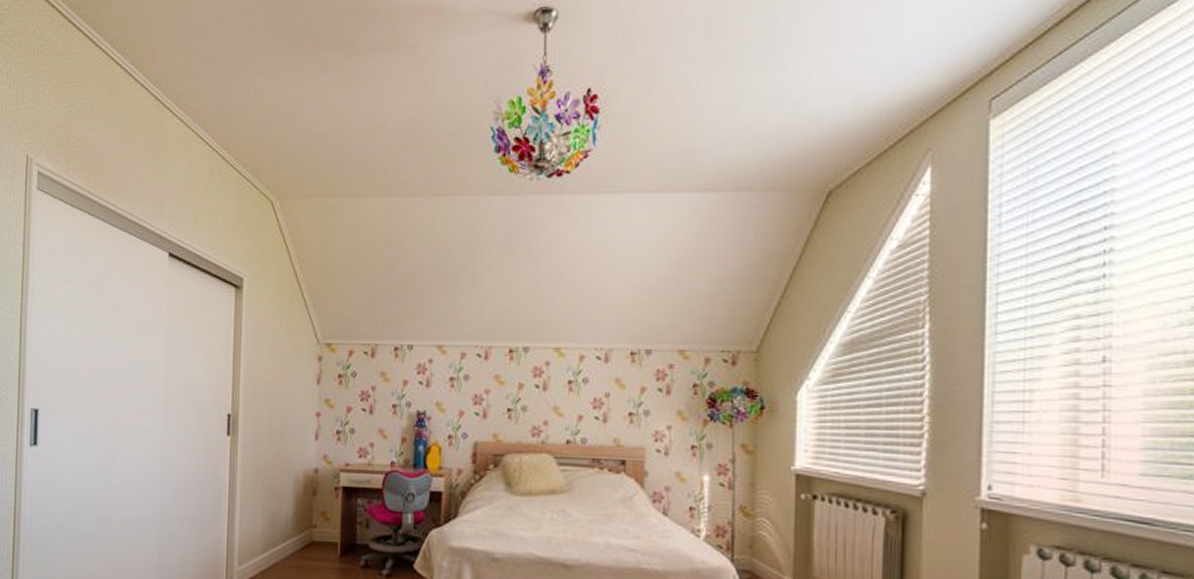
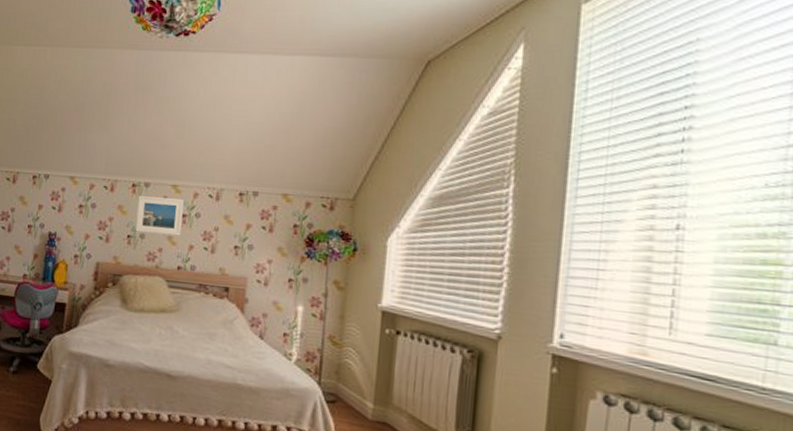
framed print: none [516,363,569,406] -> present [135,196,184,236]

